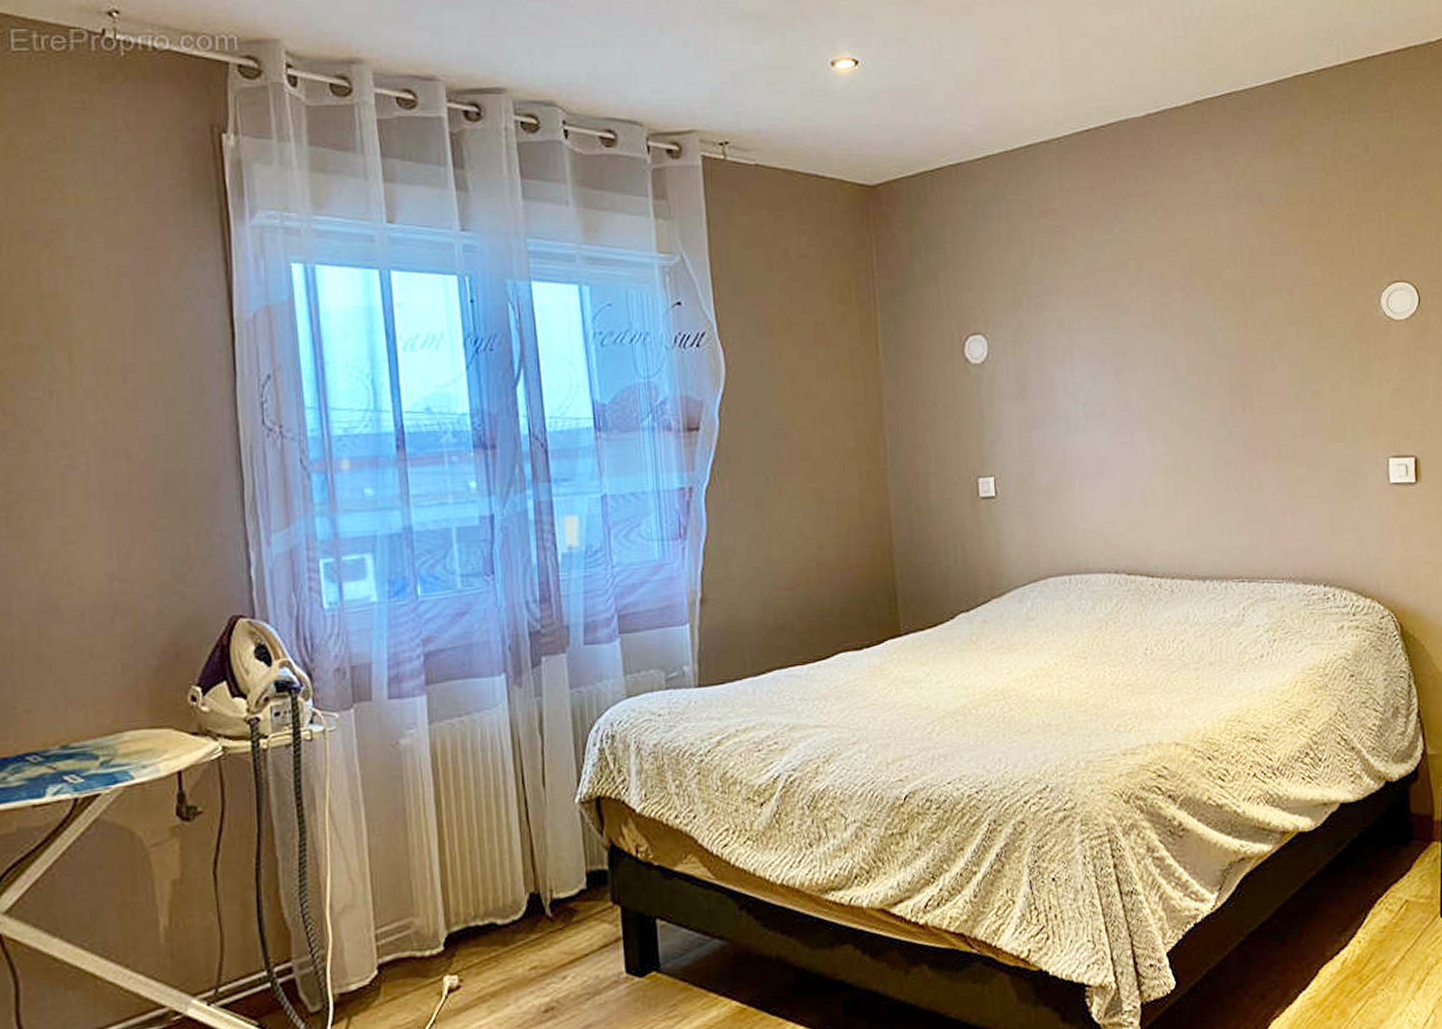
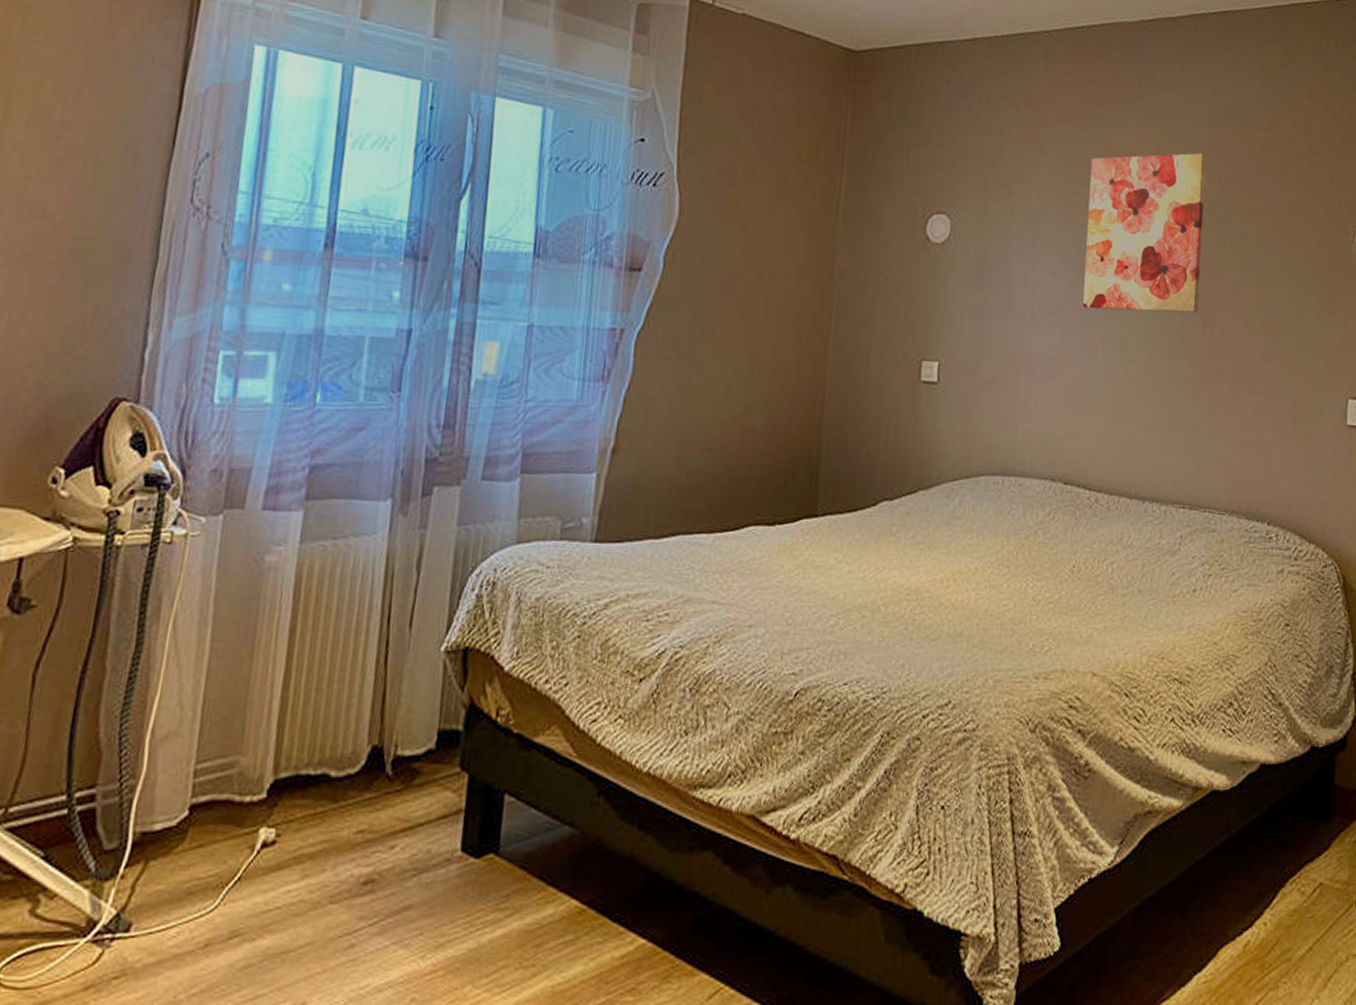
wall art: none [1115,239,1236,406] -> present [1083,153,1207,313]

